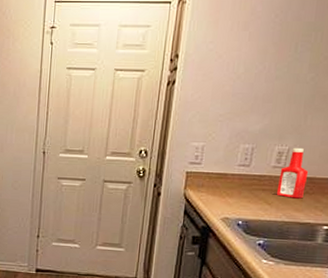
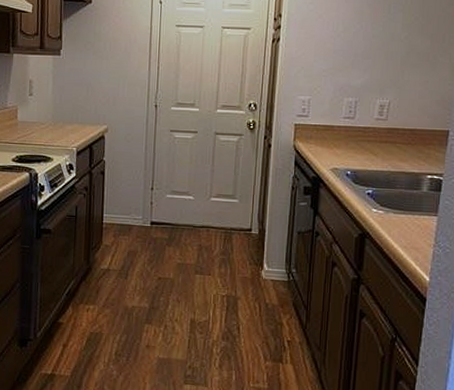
ketchup bottle: present [276,147,309,199] -> none [381,101,410,149]

